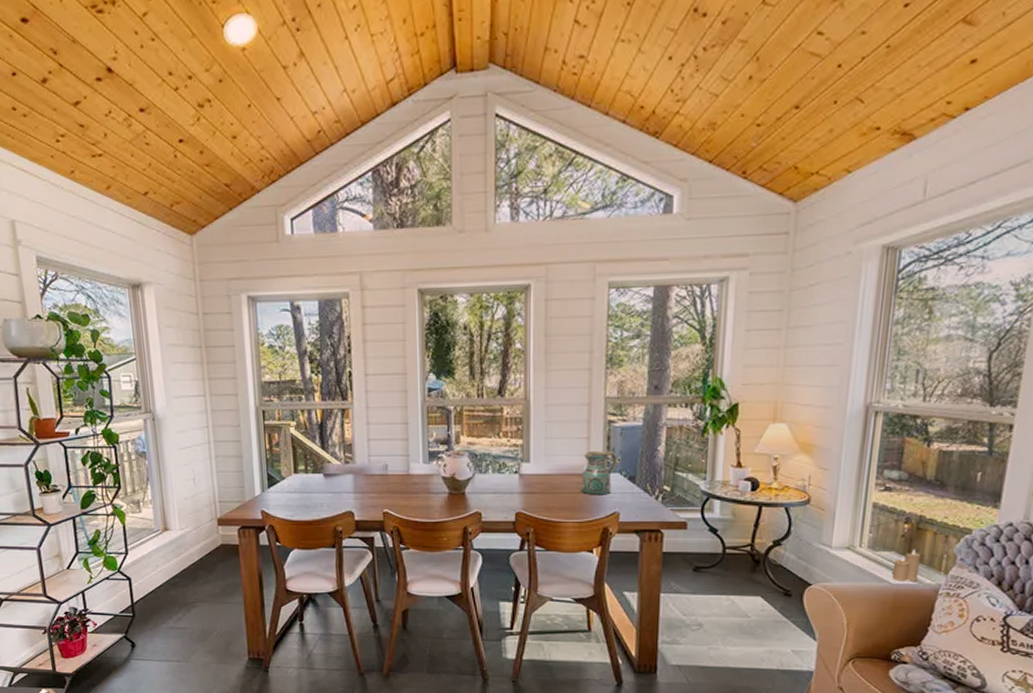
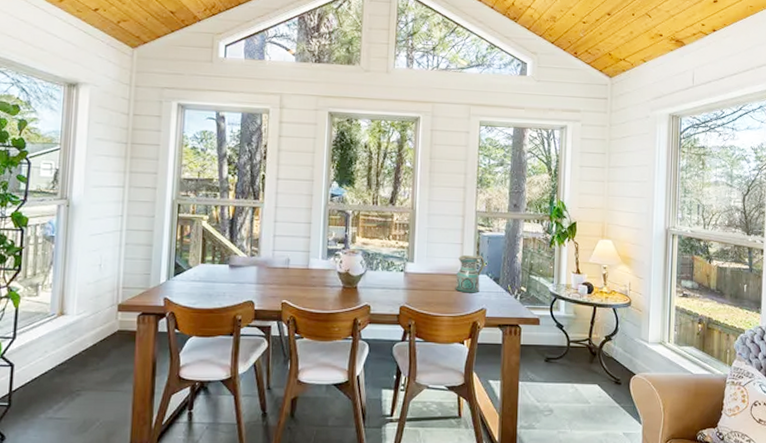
candle: present [891,549,921,583] -> none [693,345,712,373]

